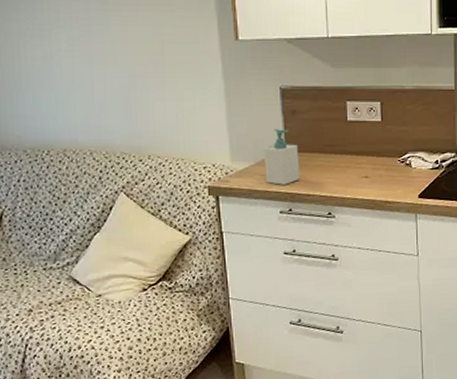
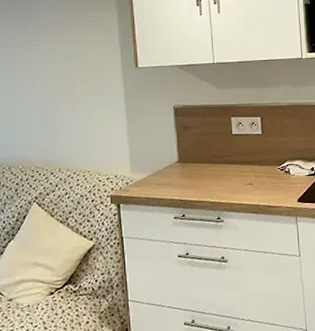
soap bottle: present [263,129,300,185] -> none [159,143,192,193]

